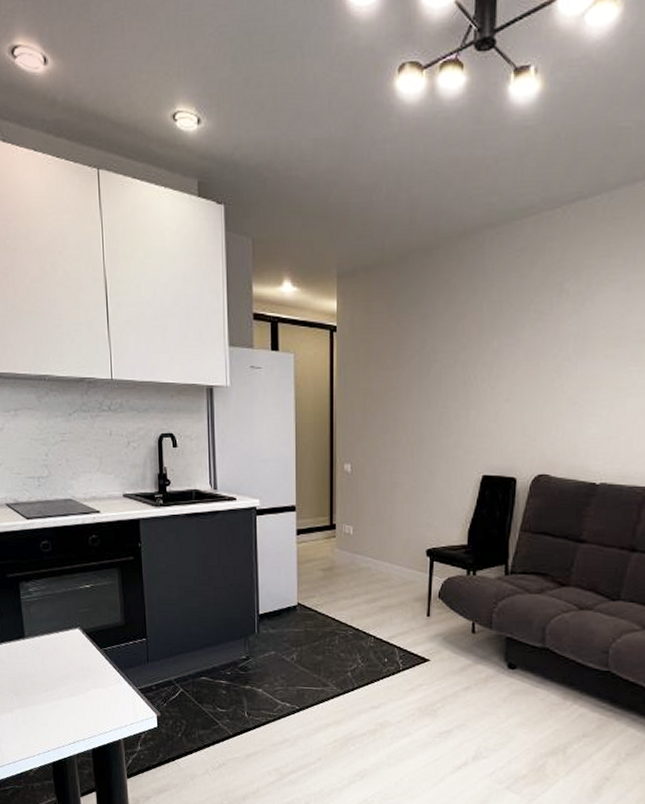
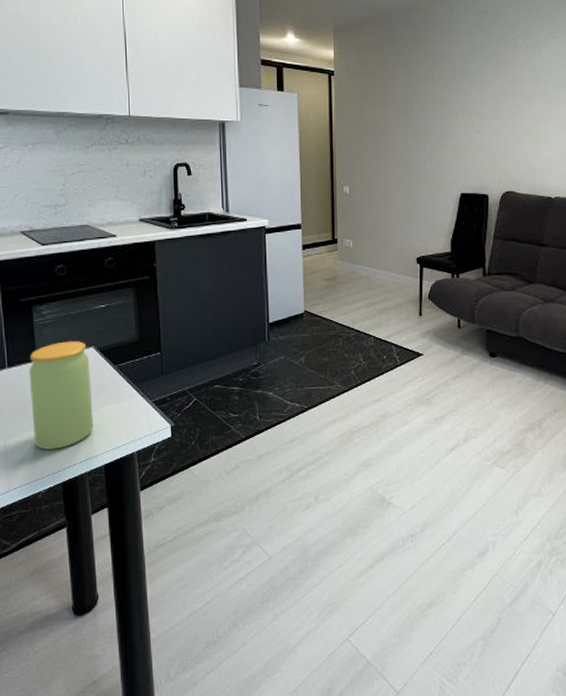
jar: none [17,620,81,730] -> present [28,341,94,451]

